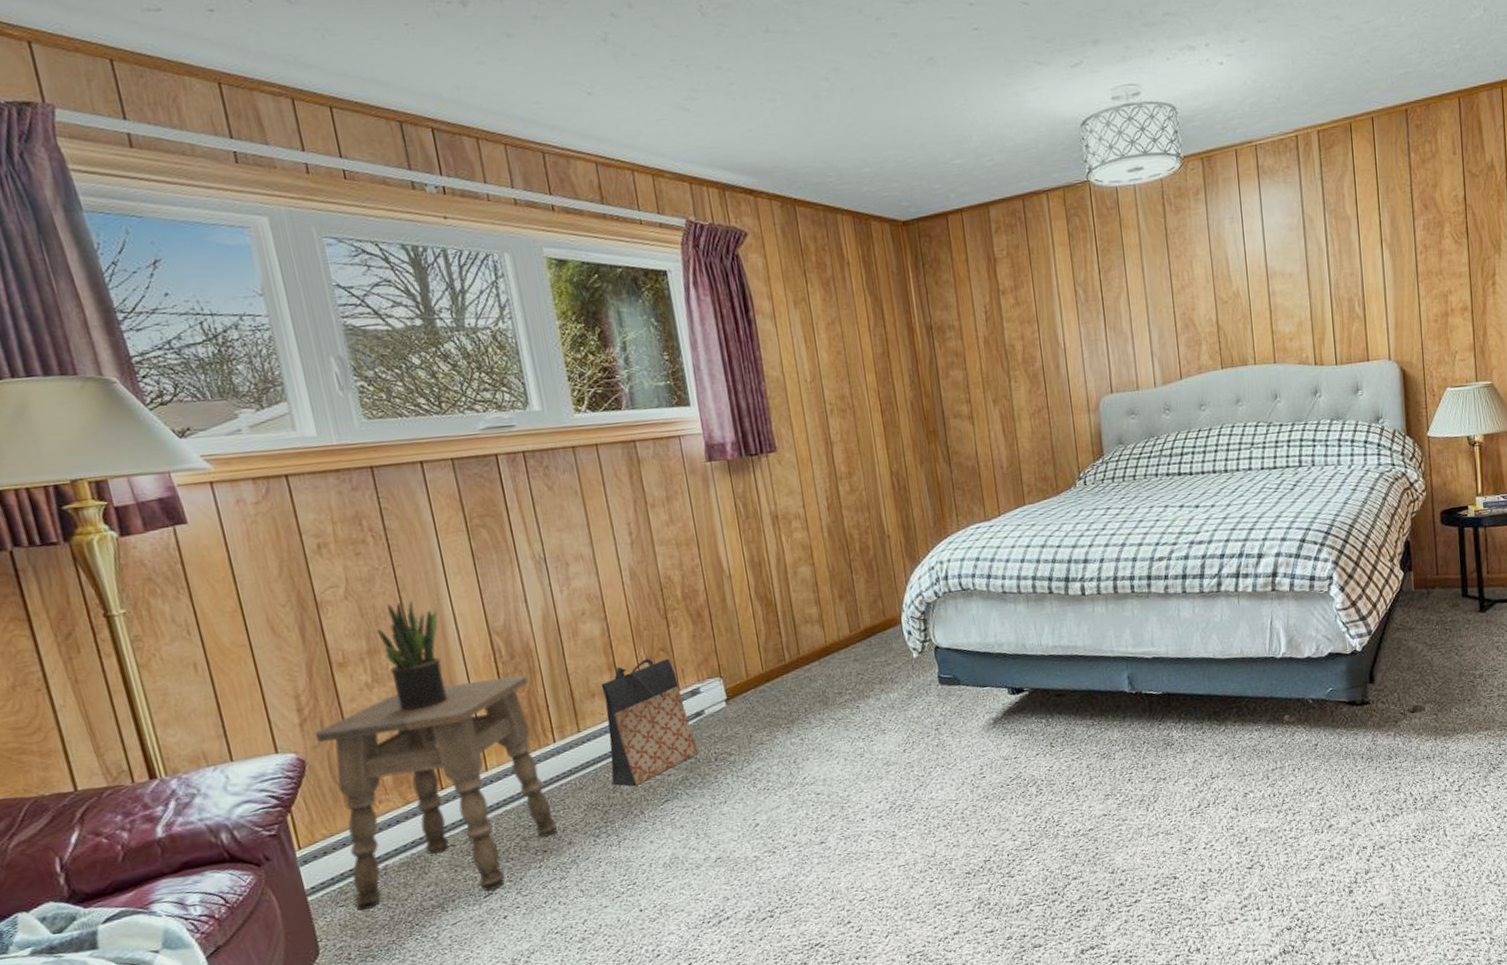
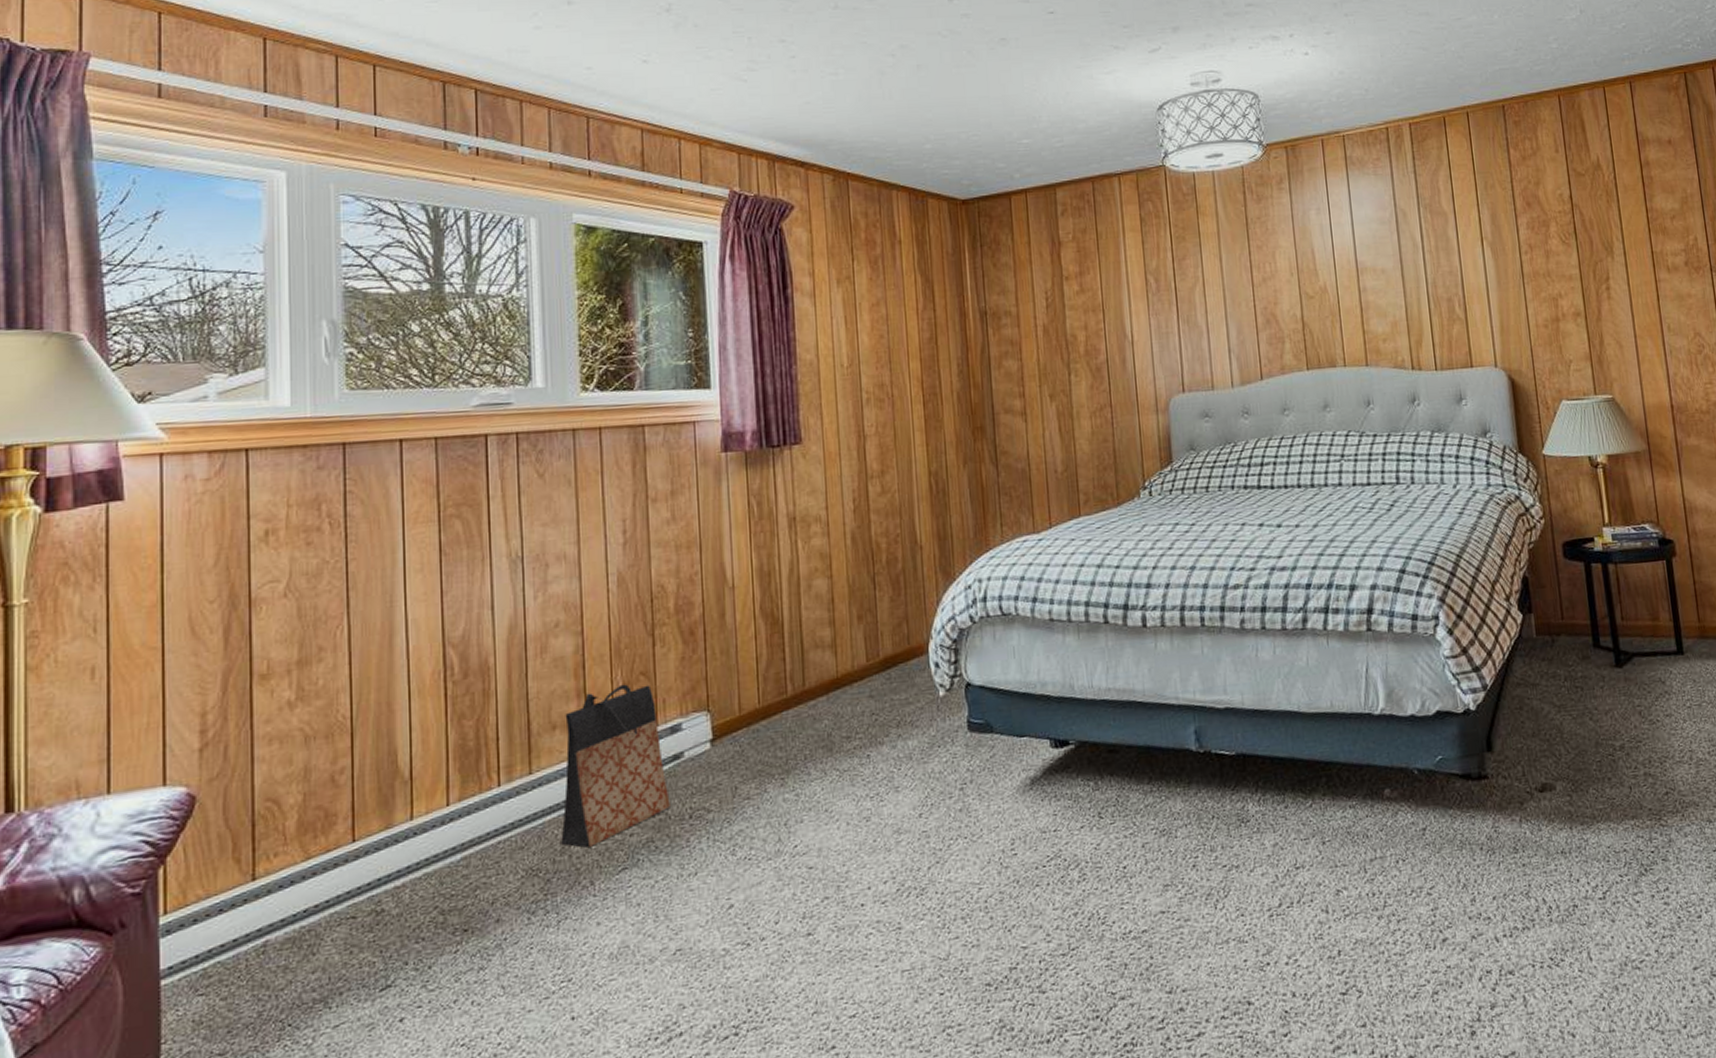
side table: present [314,675,559,911] -> none [214,698,486,1003]
potted plant: present [376,600,448,711] -> none [312,600,388,738]

